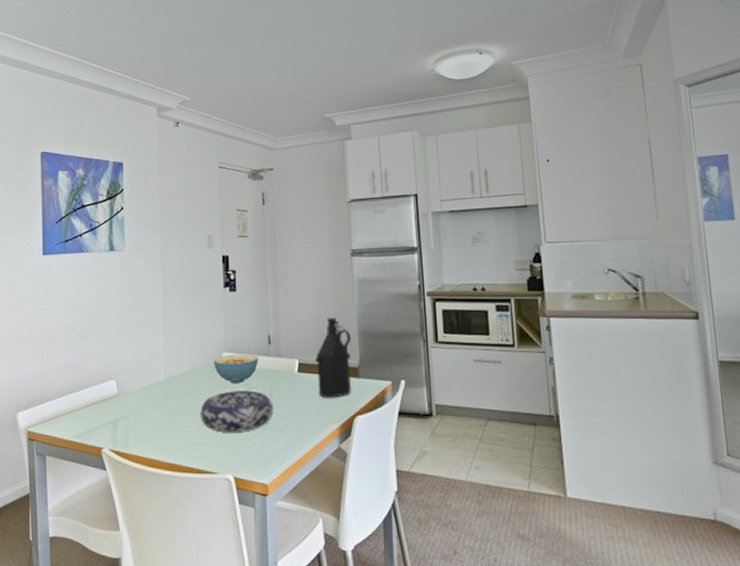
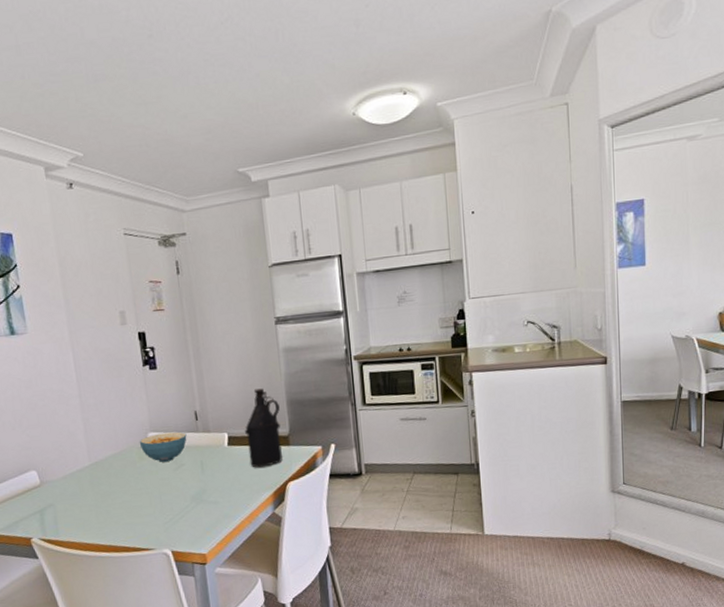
decorative bowl: present [200,390,273,433] -> none [130,467,206,510]

